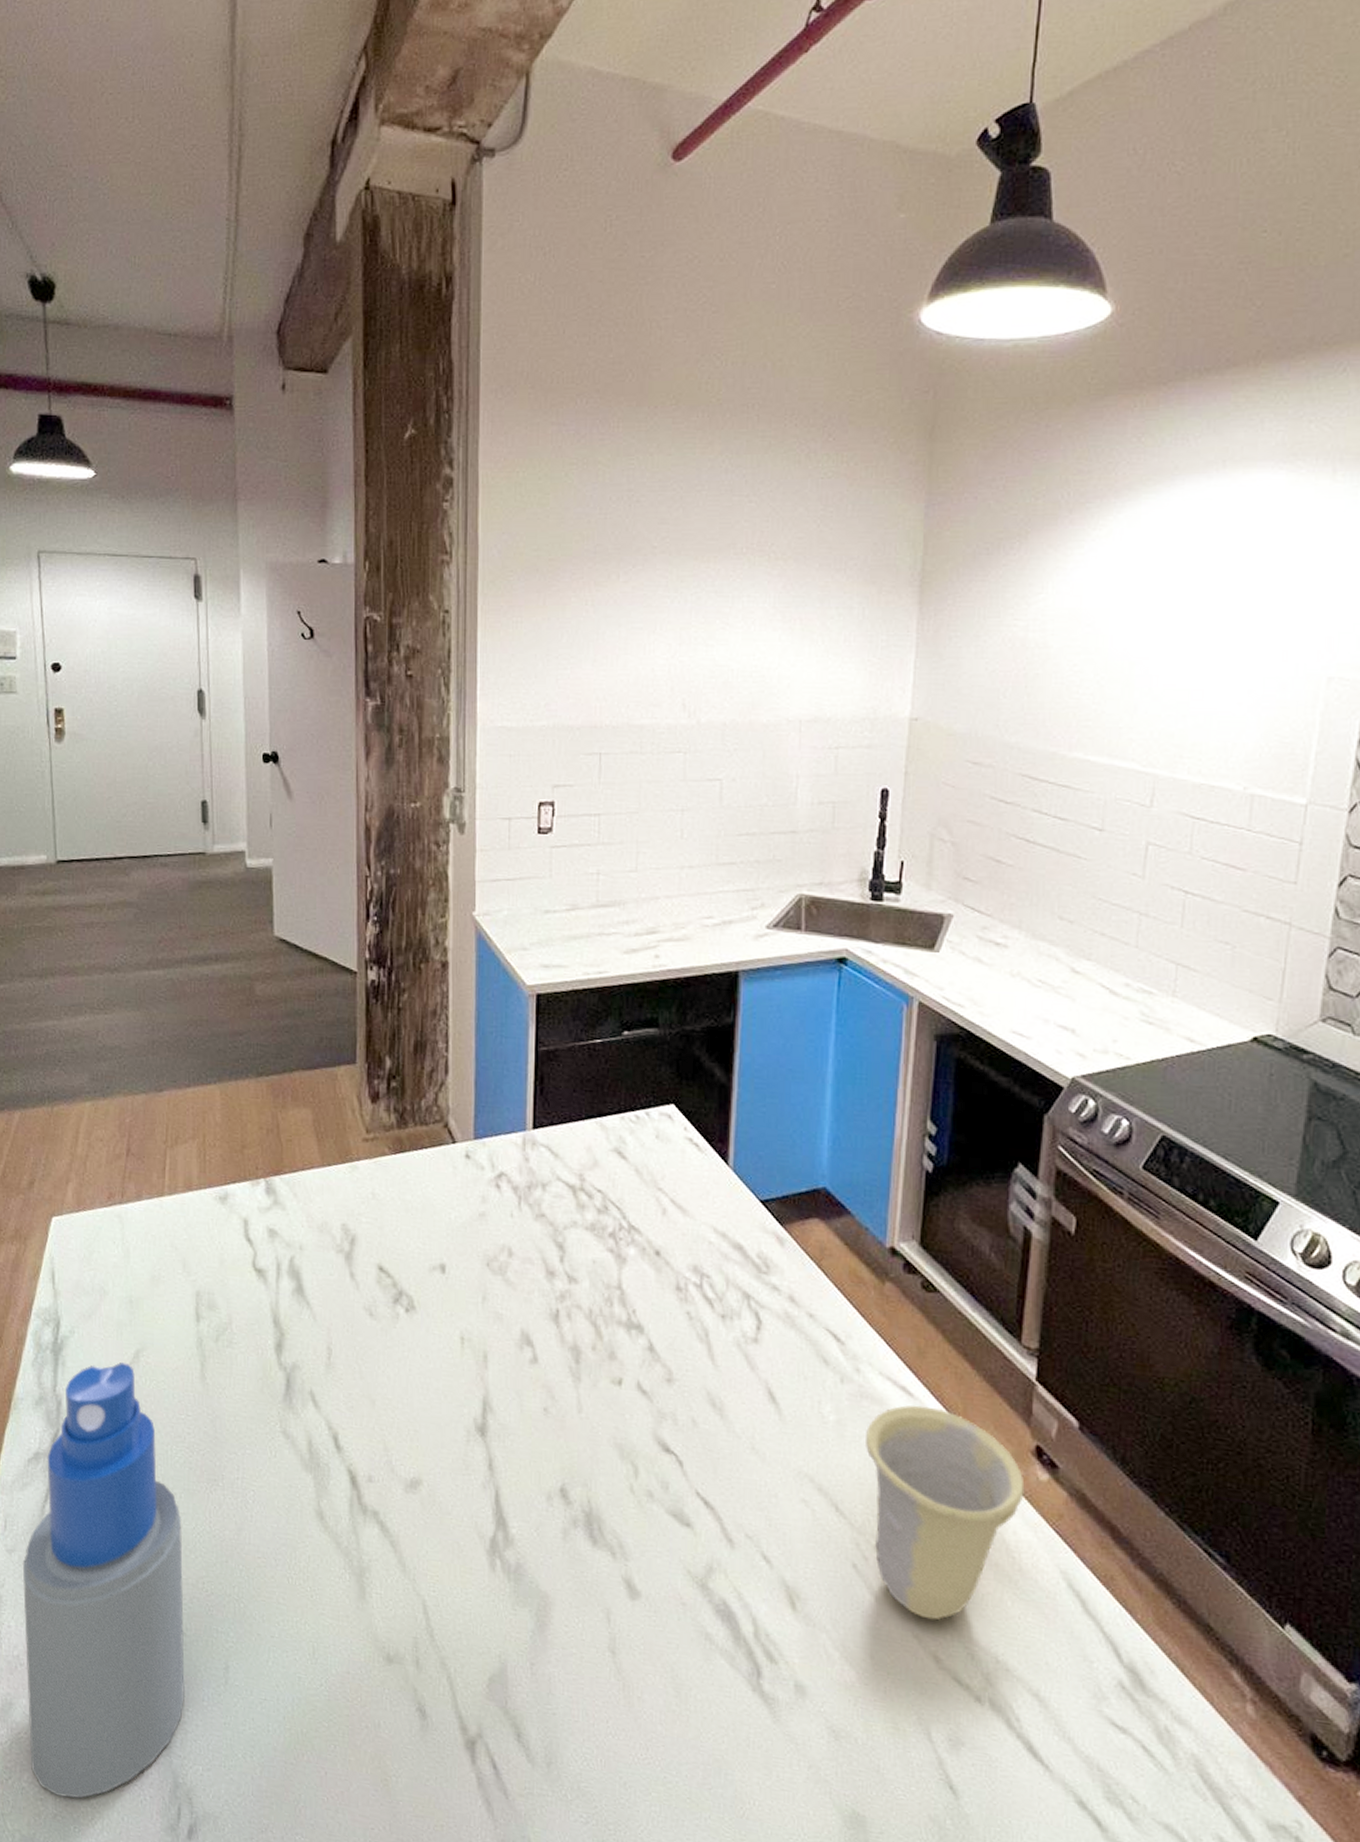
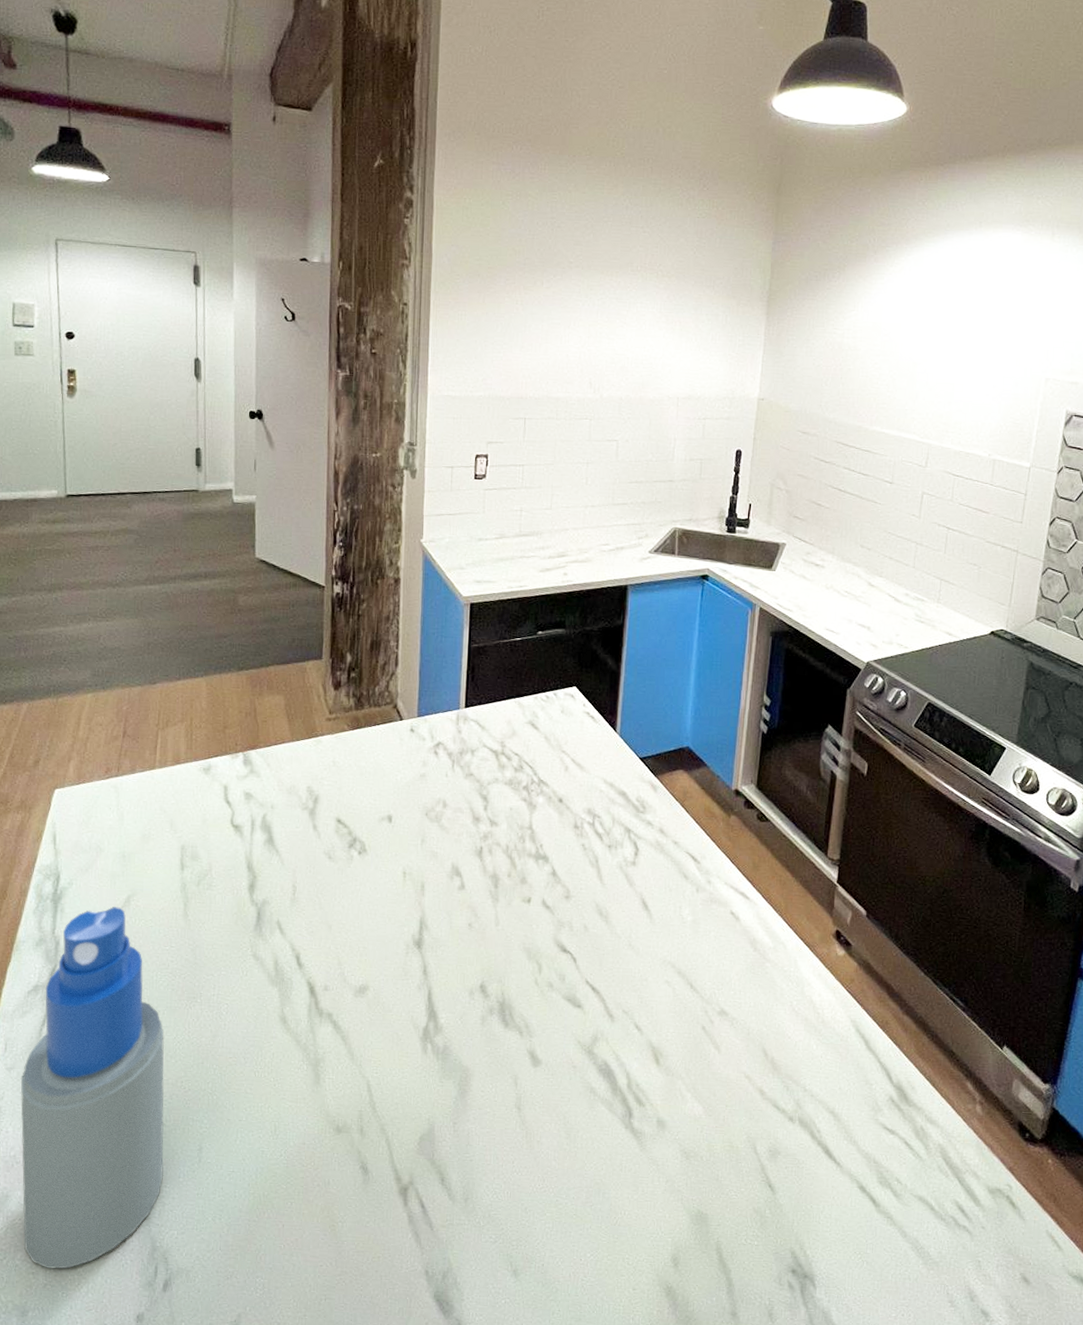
cup: present [864,1405,1025,1621] -> none [713,905,828,1064]

